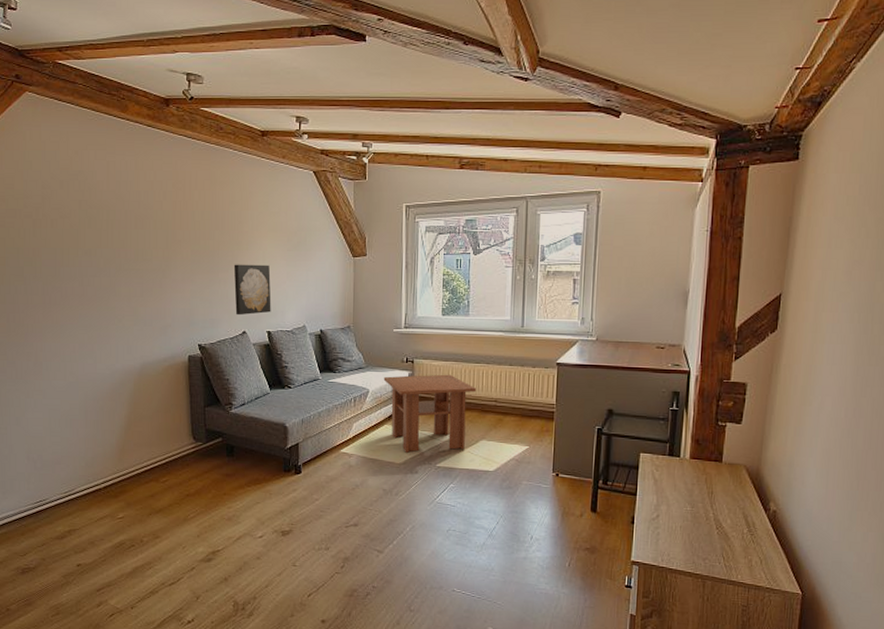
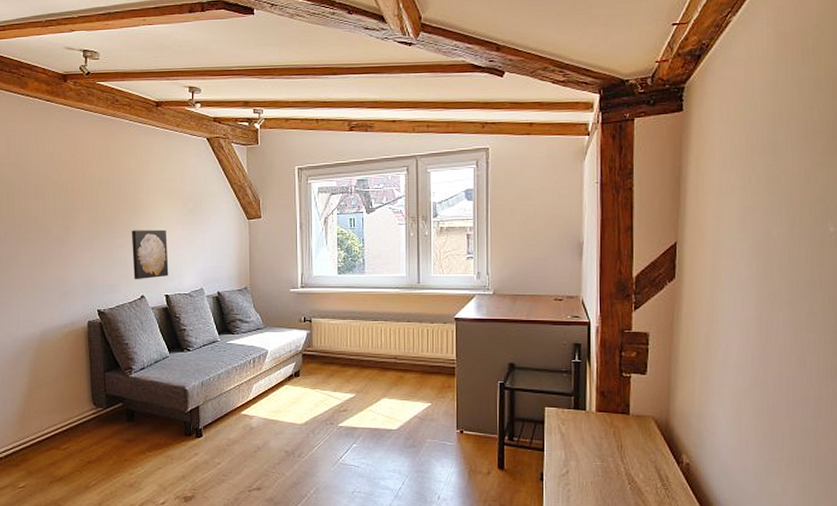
coffee table: present [383,374,477,453] -> none [282,332,376,413]

